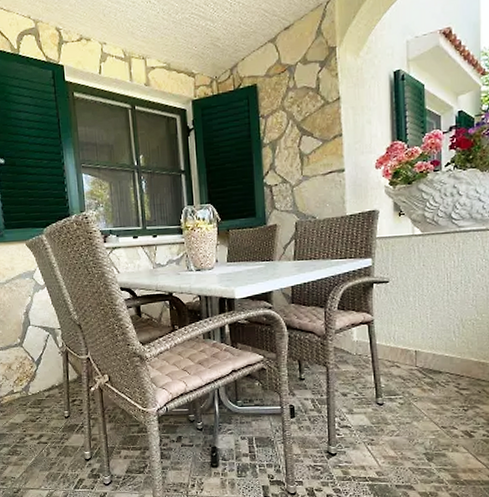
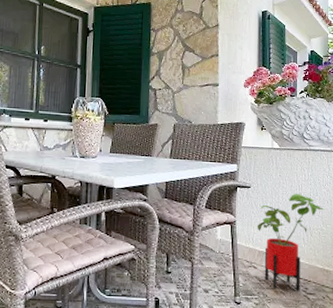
house plant: none [398,283,479,388] -> present [257,194,325,292]

